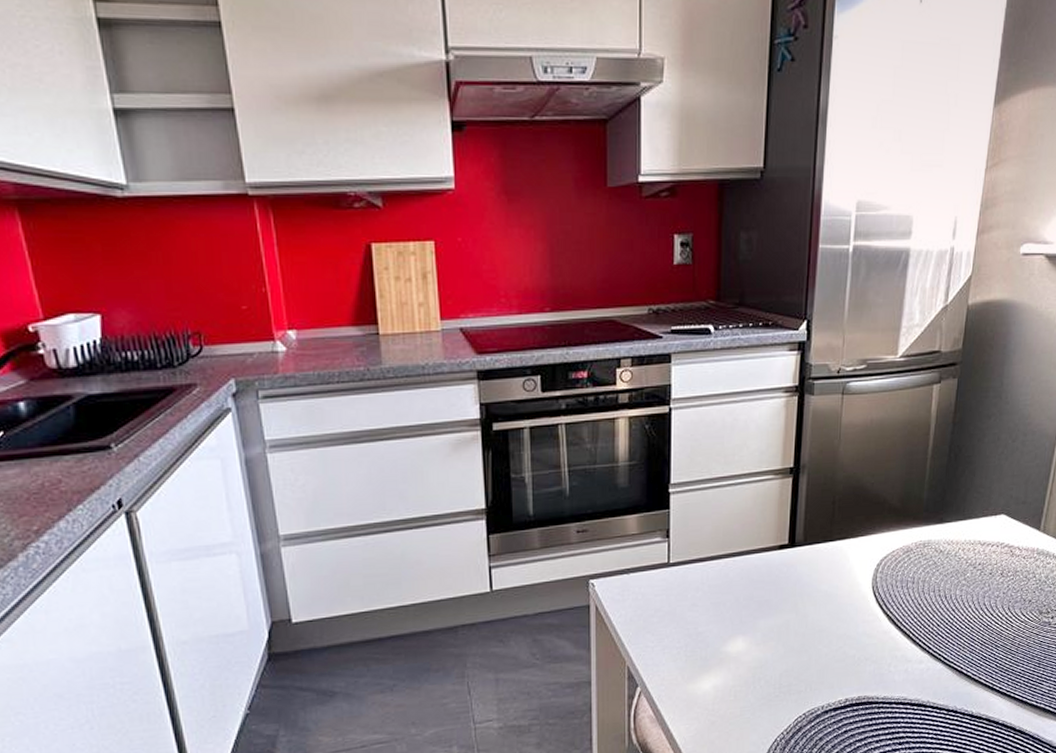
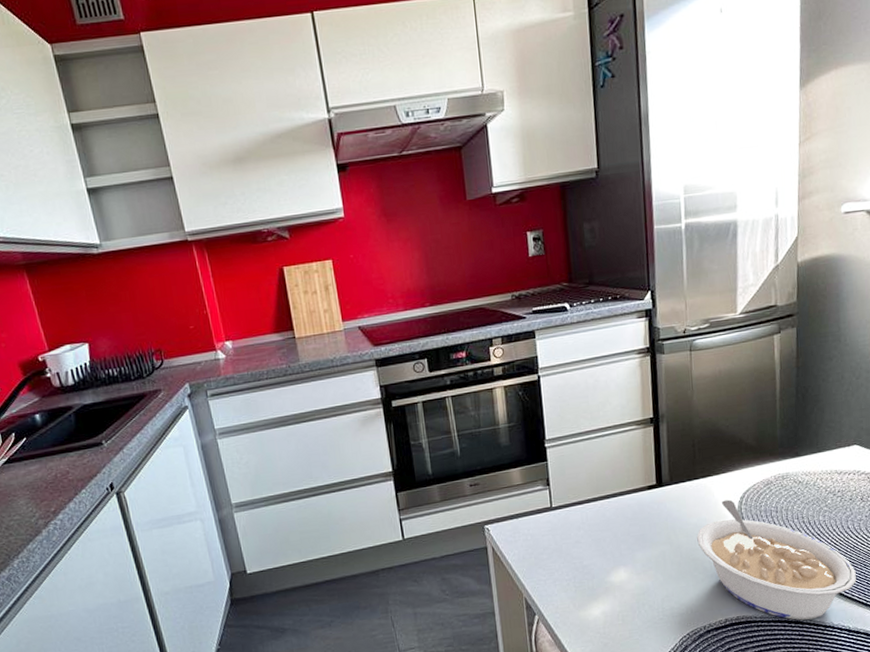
legume: none [825,566,986,703] -> present [697,499,856,621]

